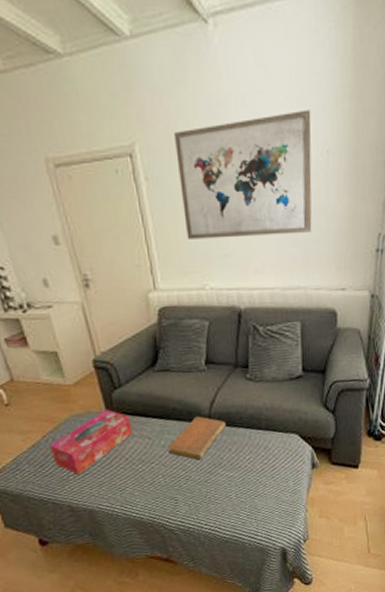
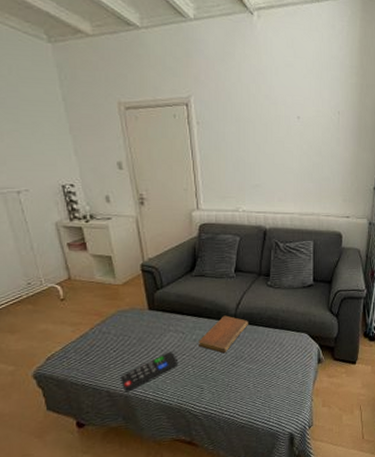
tissue box: present [49,409,133,475] -> none [96,306,169,363]
remote control: none [82,460,147,507] -> present [121,351,179,393]
wall art: present [174,109,312,239] -> none [223,81,327,172]

